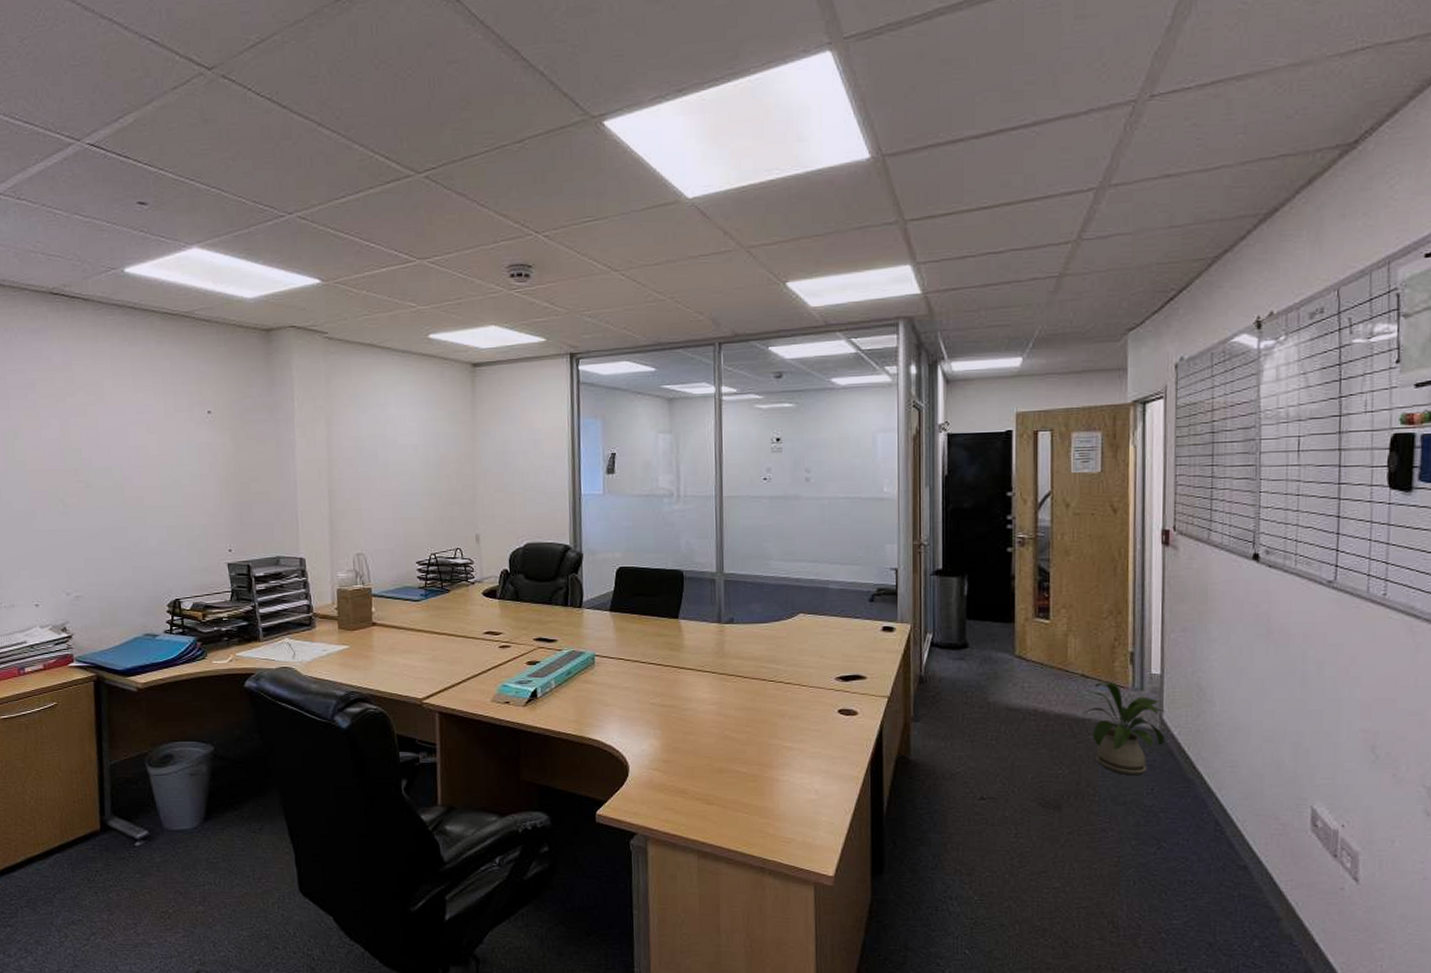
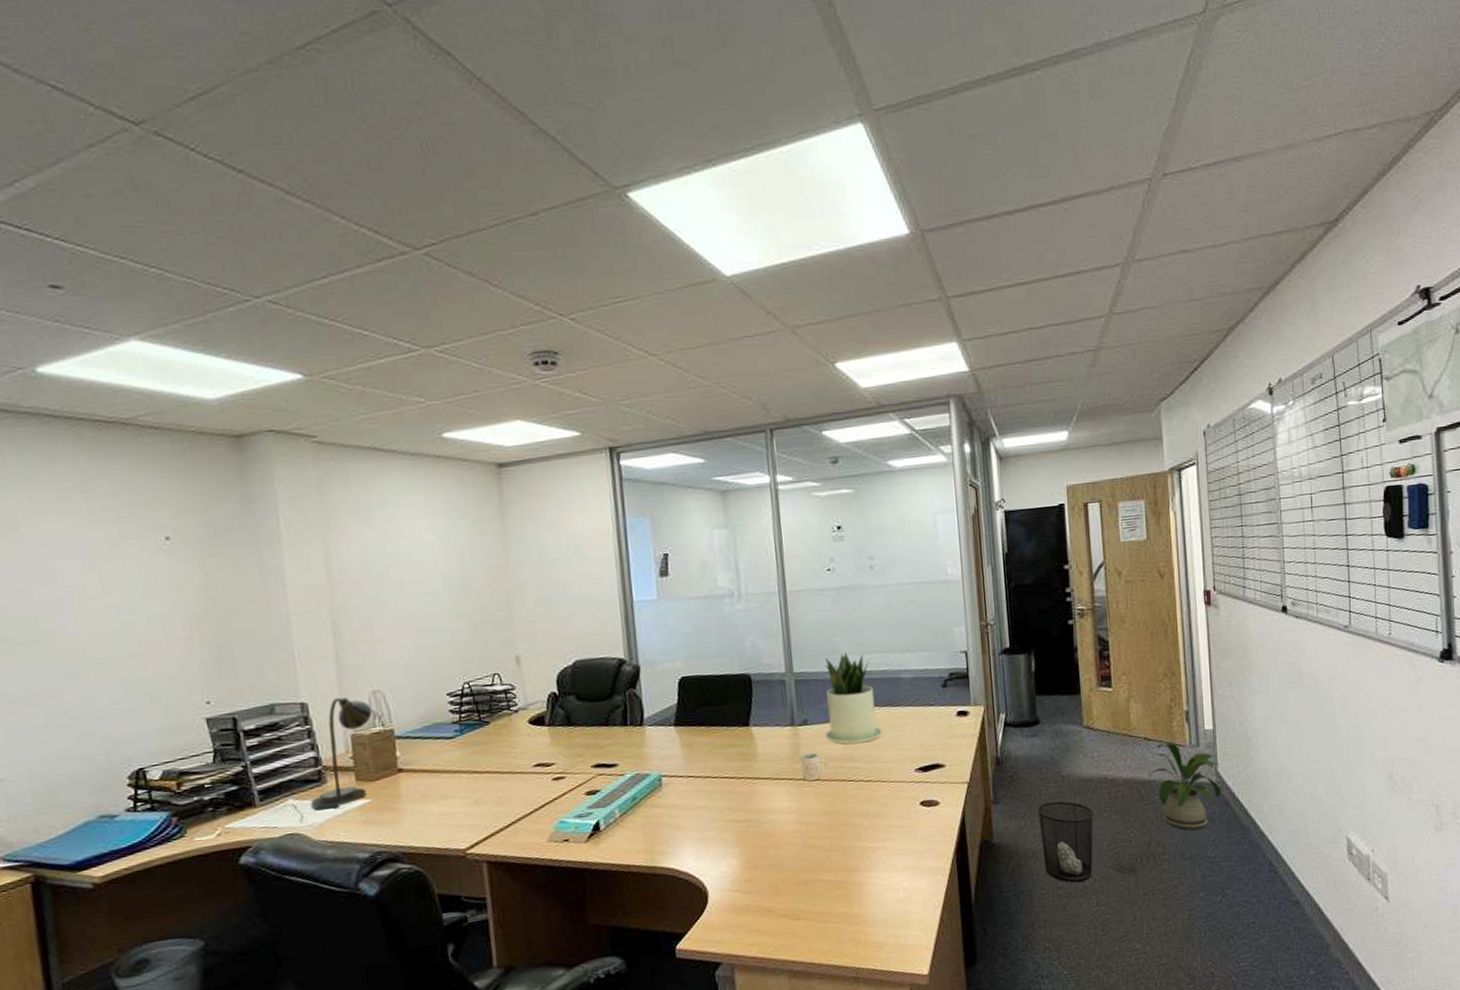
desk lamp: none [301,556,355,650] -> present [310,697,372,811]
mug: none [724,650,751,677] -> present [800,752,829,782]
planter: none [750,558,806,647] -> present [825,652,882,745]
waste bin: none [958,726,1020,810] -> present [1037,801,1094,883]

